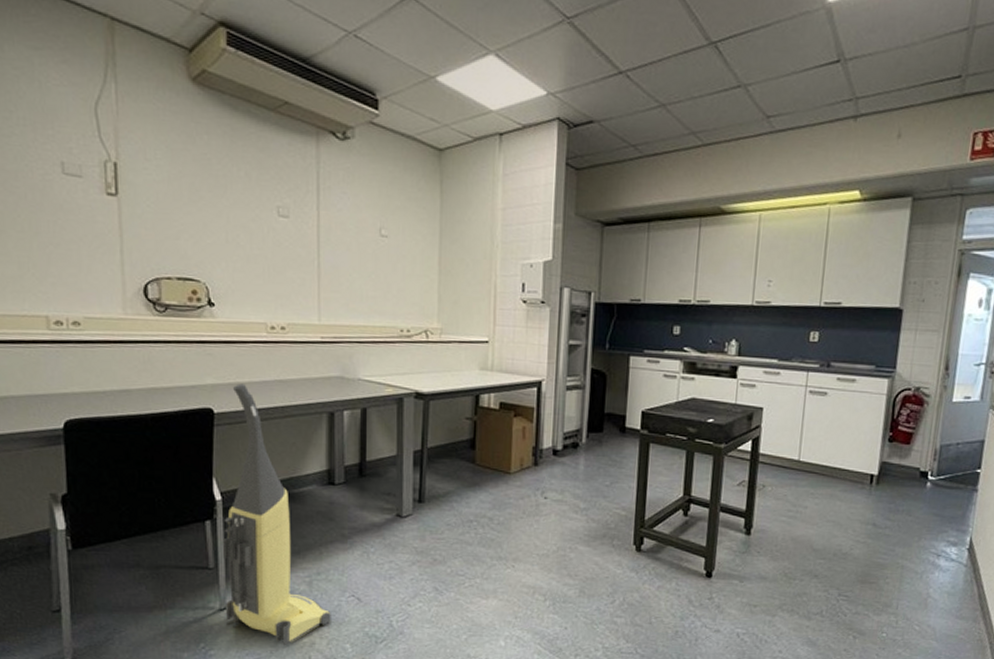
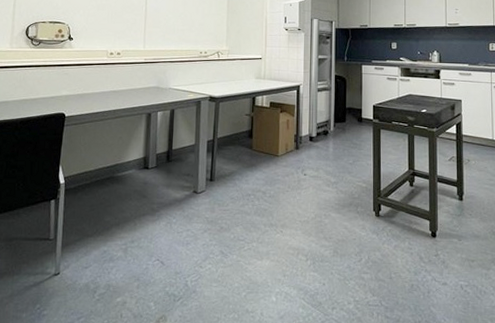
vacuum cleaner: present [223,383,331,646] -> none [59,94,140,306]

